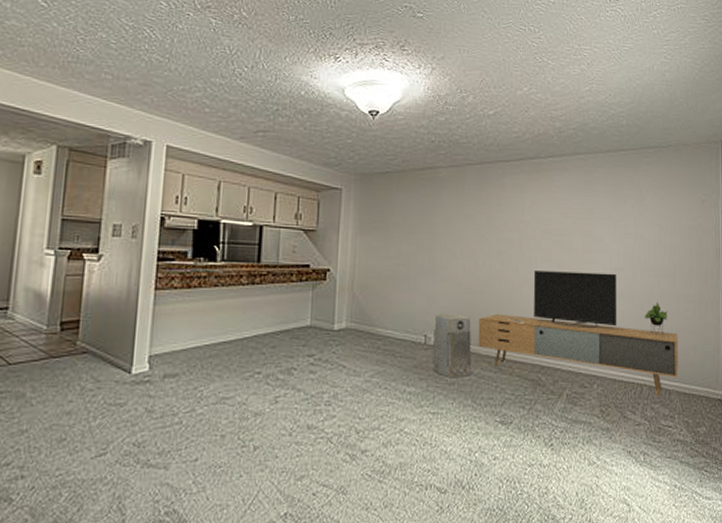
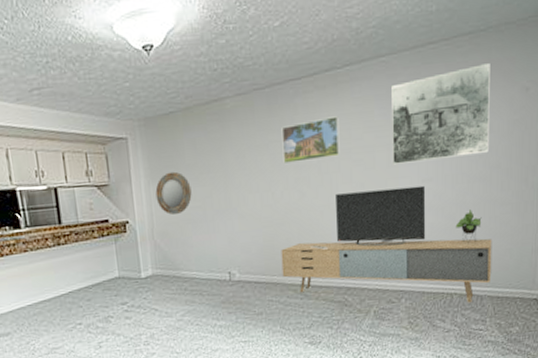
home mirror: none [361,226,397,269] -> present [155,171,192,215]
air purifier: present [433,313,472,377] -> none [237,248,278,308]
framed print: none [487,198,541,236] -> present [281,116,340,163]
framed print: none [588,174,672,252] -> present [392,63,490,165]

